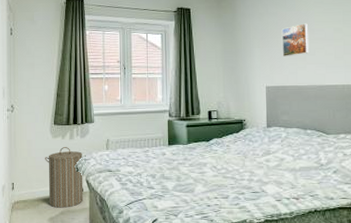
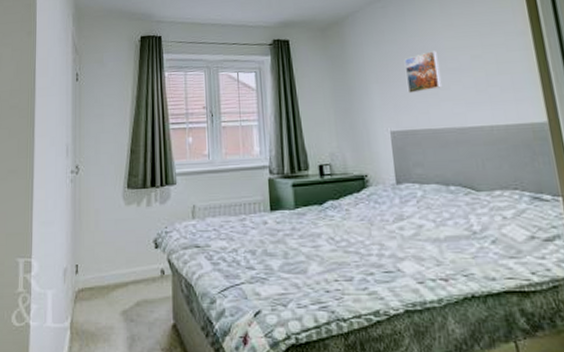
laundry hamper: present [45,147,84,208] -> none [116,216,165,297]

